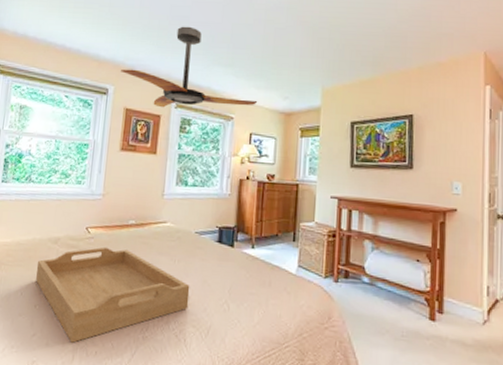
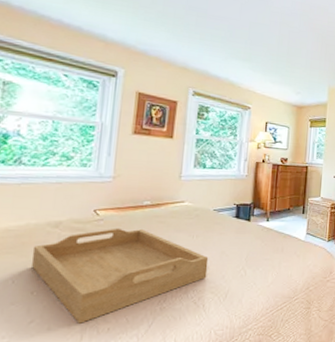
ceiling fan: present [121,26,258,108] -> none [132,17,273,98]

